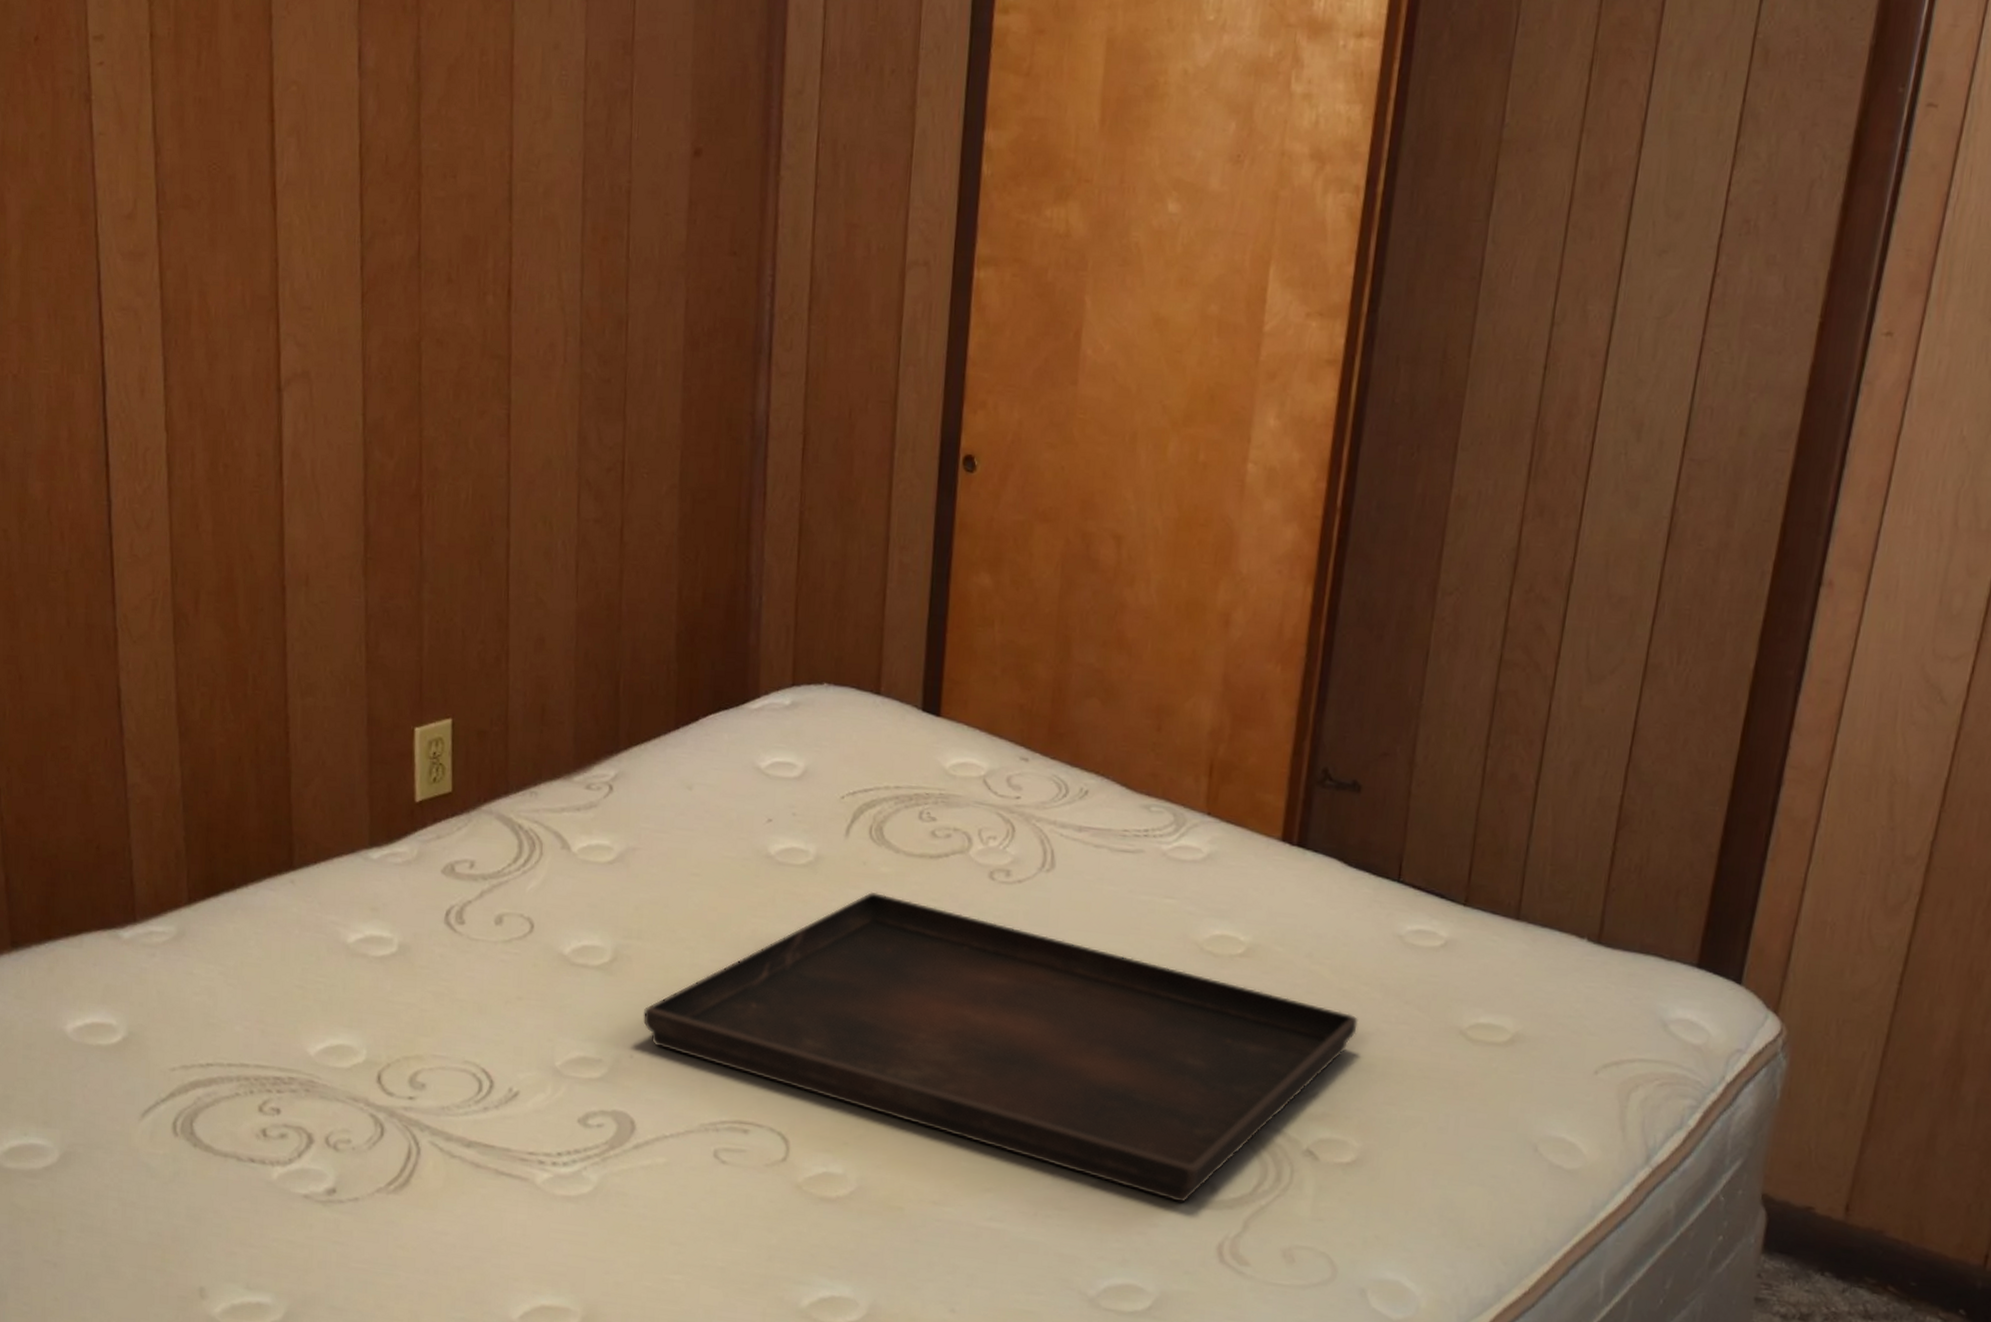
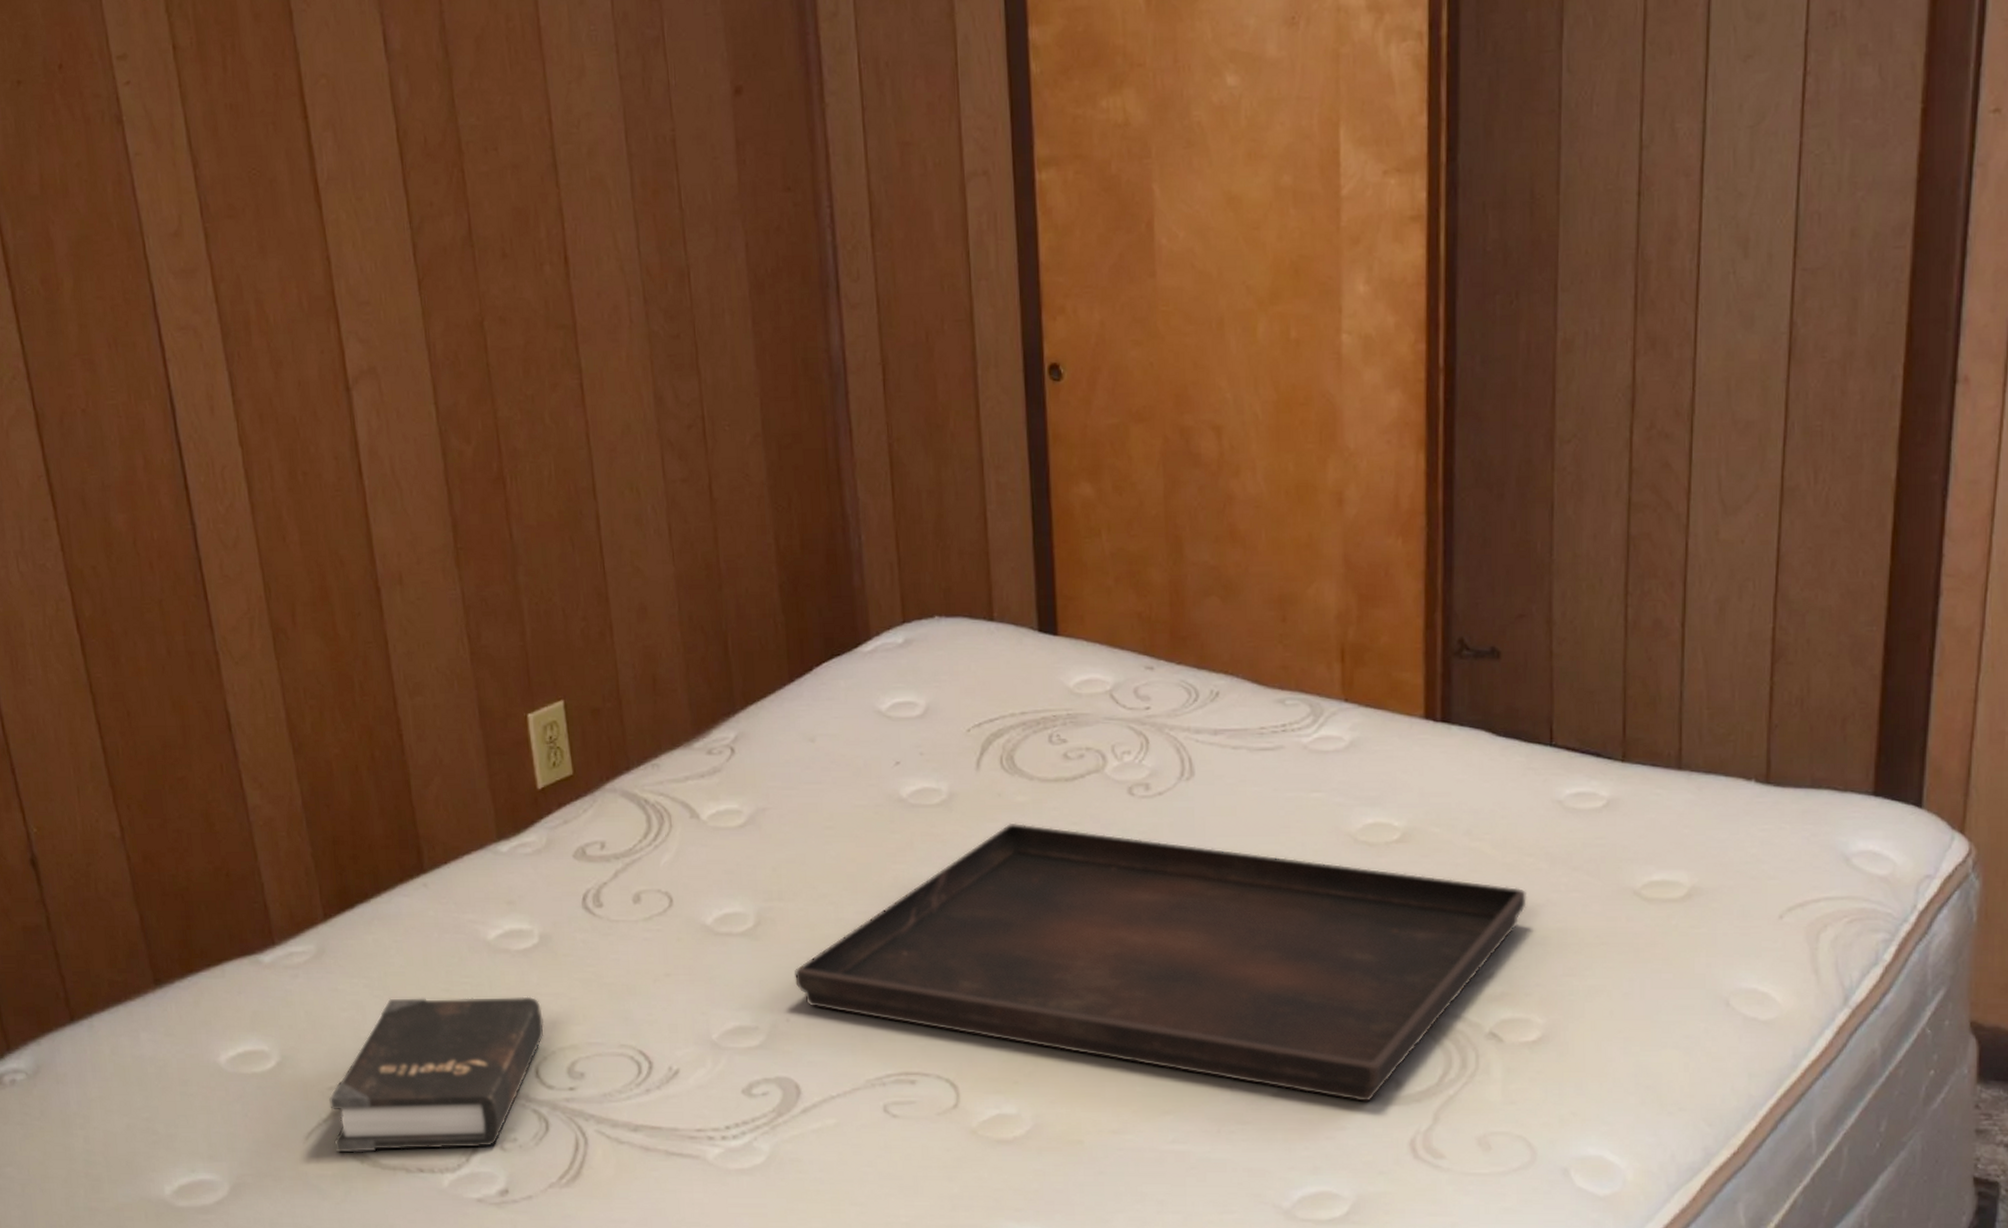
hardback book: none [170,988,393,1145] -> present [329,996,545,1153]

